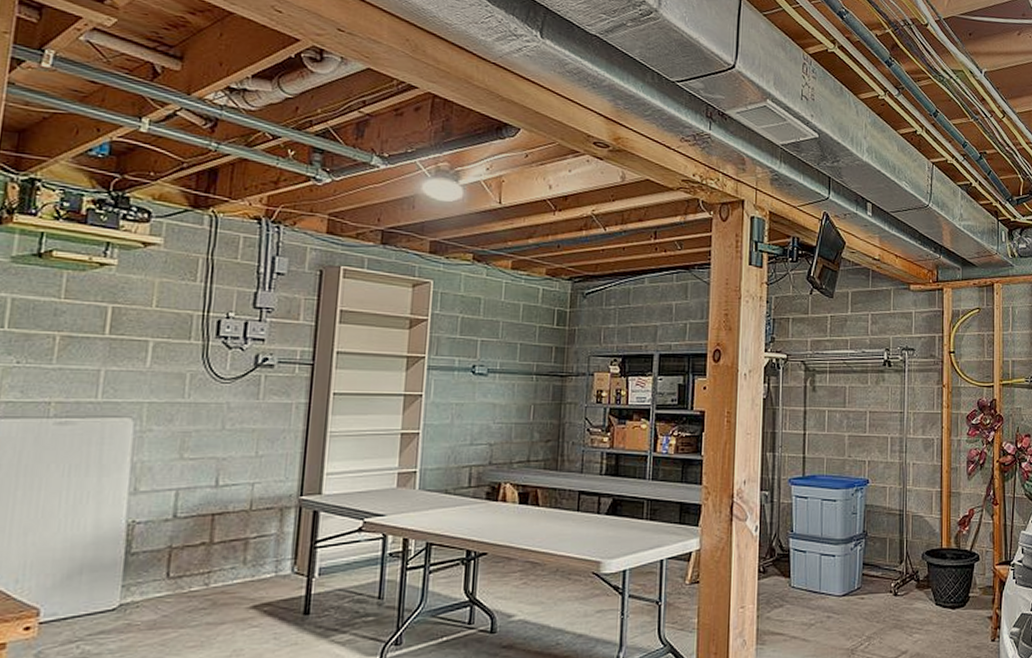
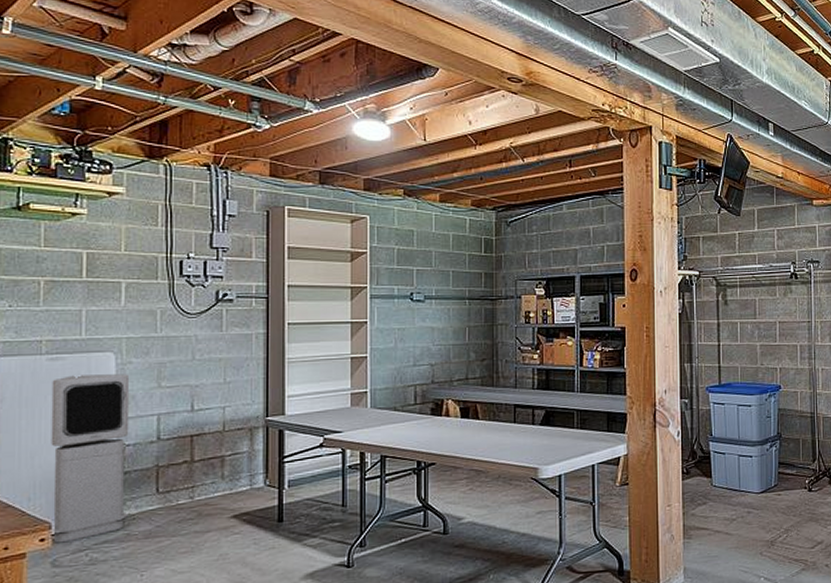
air purifier: none [39,442,149,633] -> present [51,374,130,543]

